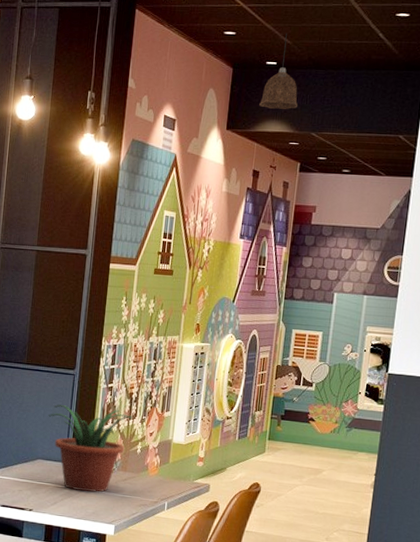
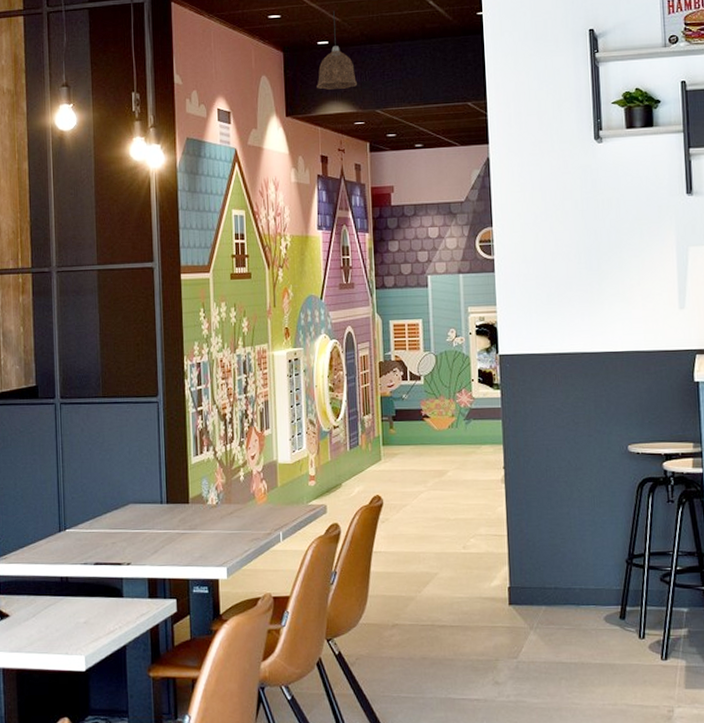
potted plant: present [48,405,133,492] -> none [135,435,230,534]

